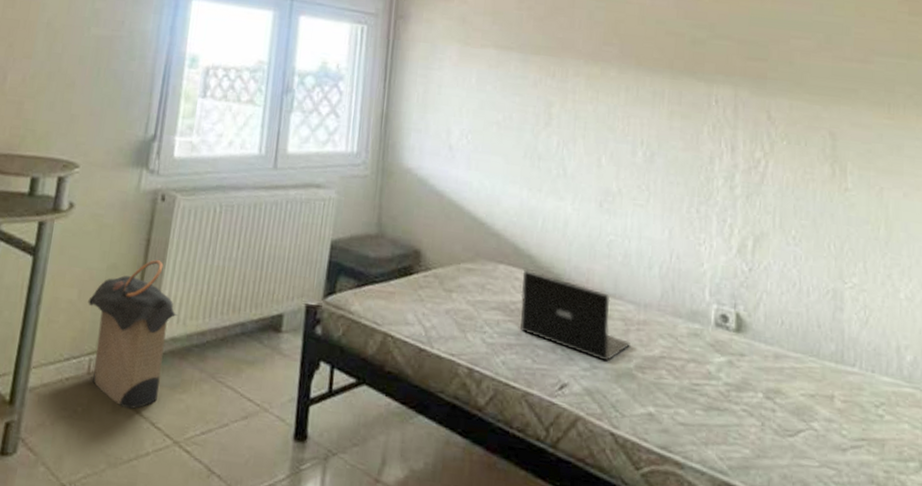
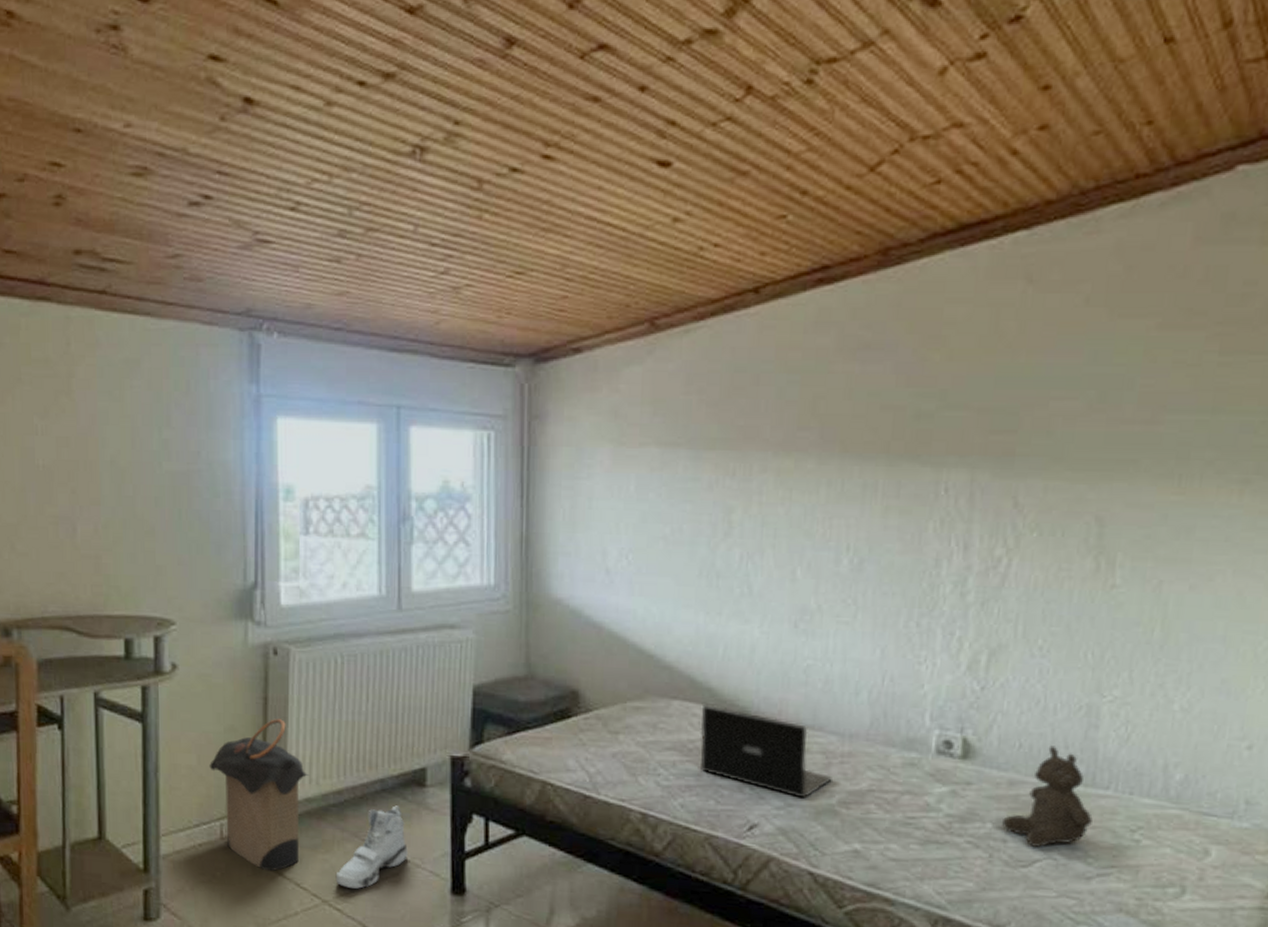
sneaker: none [188,349,259,431] -> present [335,805,408,889]
teddy bear: none [771,324,844,419] -> present [1002,745,1093,849]

